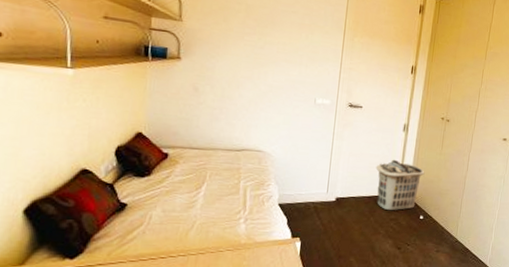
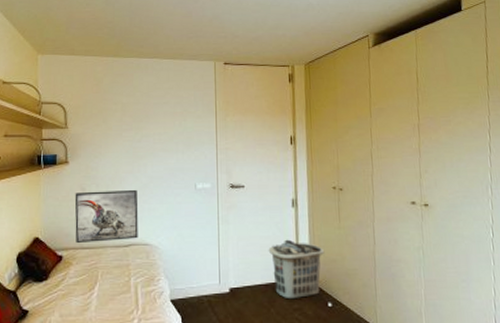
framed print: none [184,91,255,145] -> present [74,189,138,244]

